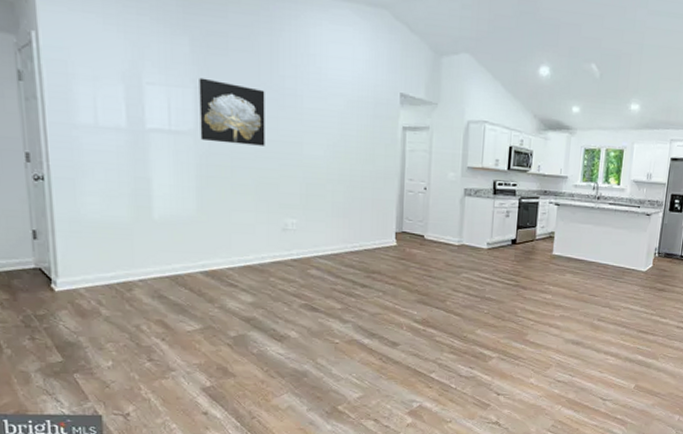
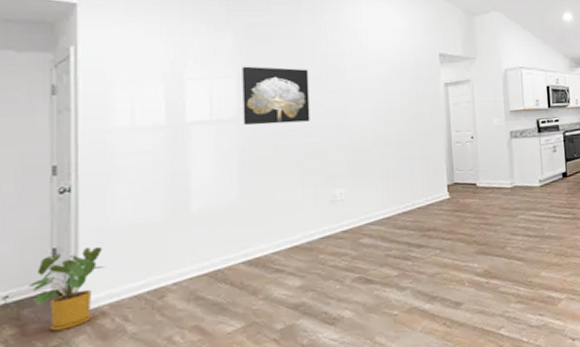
house plant: none [15,234,80,303] -> present [29,247,106,331]

